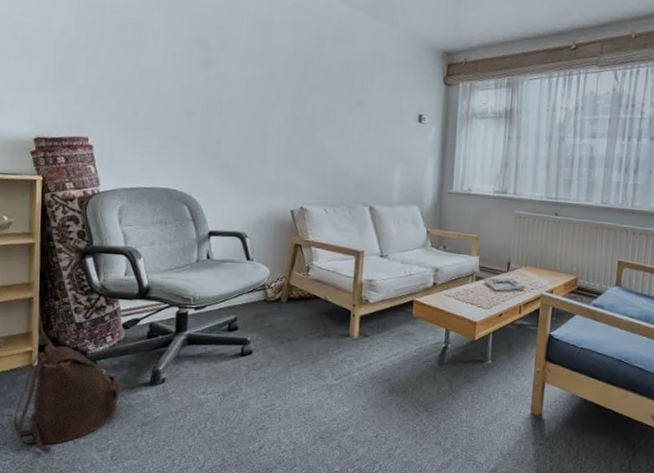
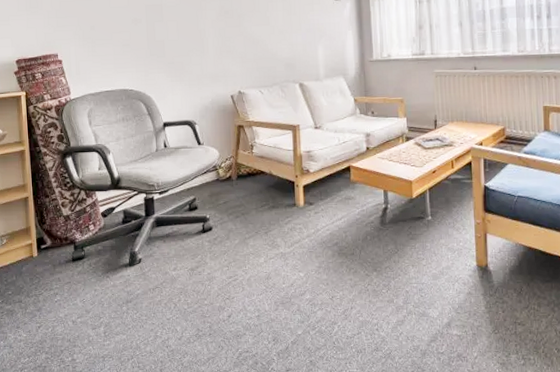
backpack: present [14,345,120,453] -> none [23,237,106,333]

